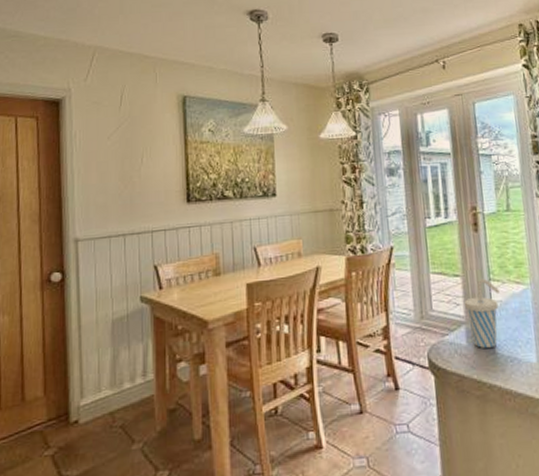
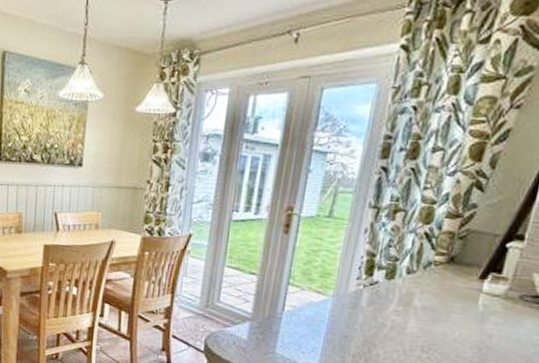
cup: present [464,278,500,348] -> none [254,281,296,347]

